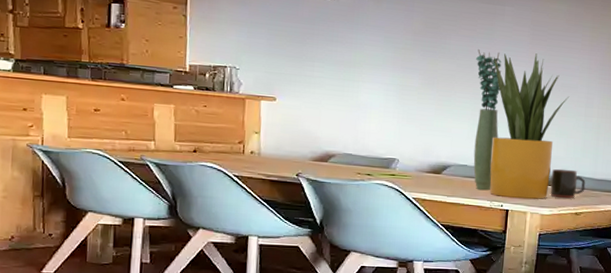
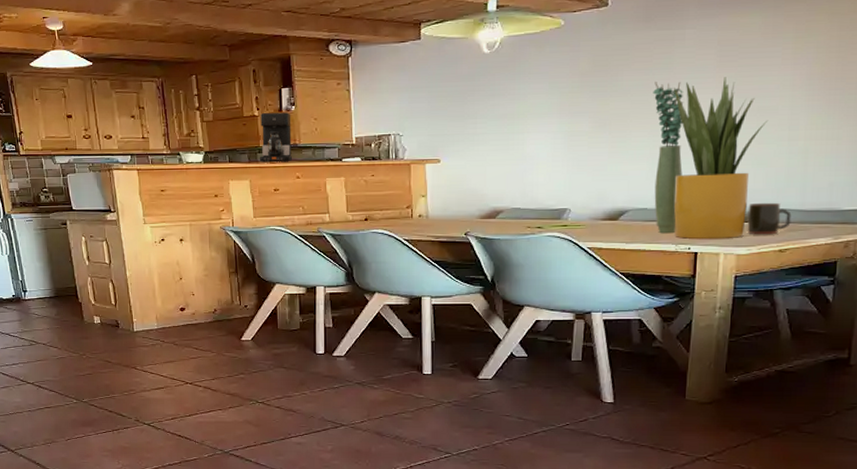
coffee maker: none [79,26,120,82] -> present [259,112,293,163]

